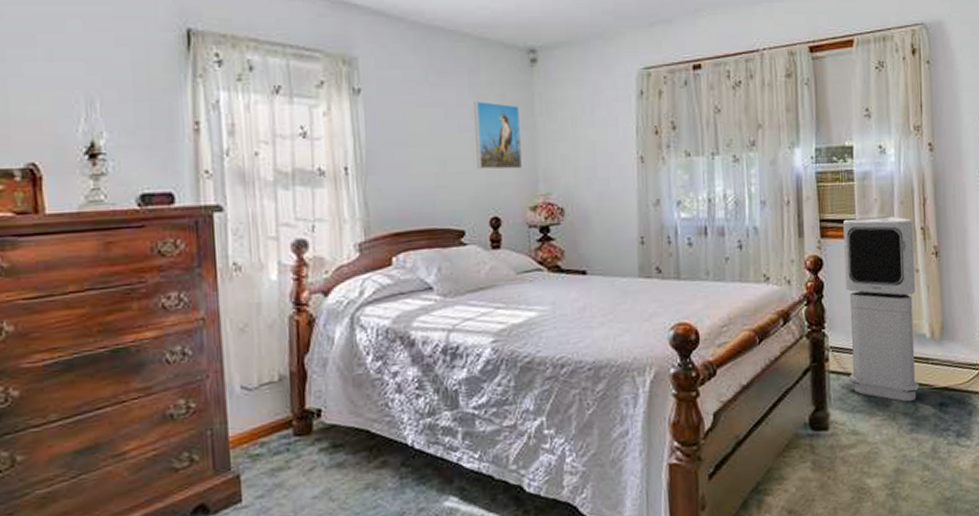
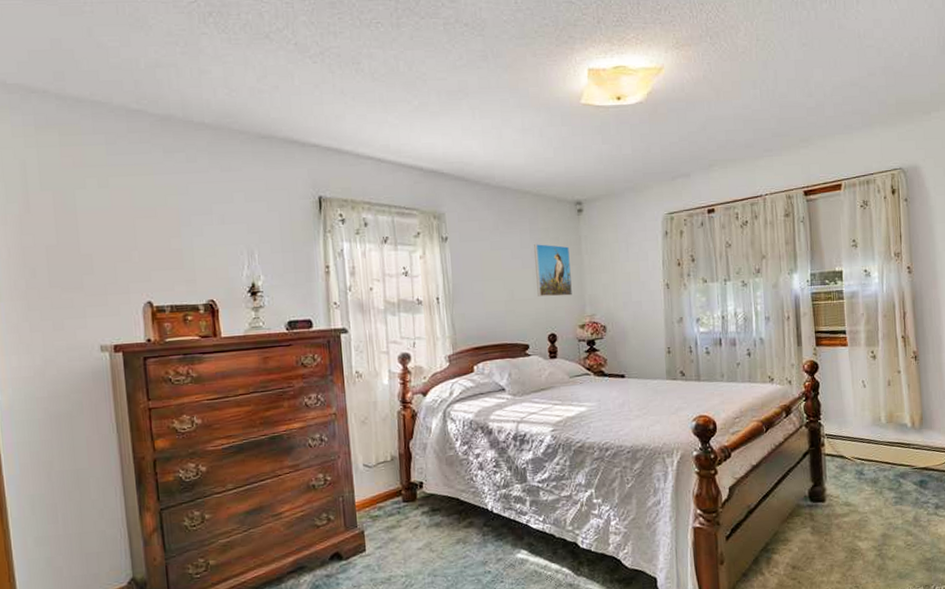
air purifier: present [843,216,920,402] -> none [835,327,903,480]

